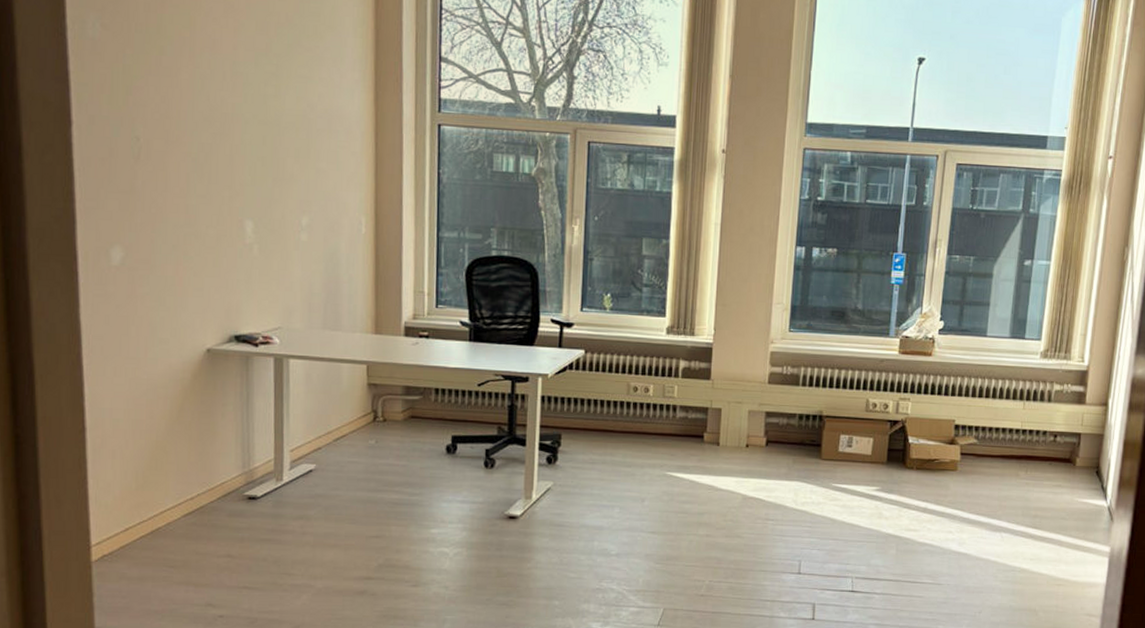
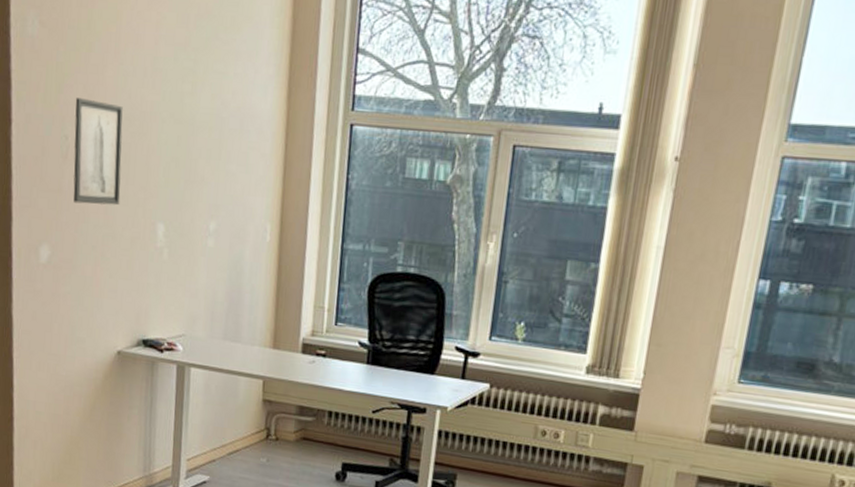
wall art: none [146,100,203,205] -> present [73,98,123,206]

